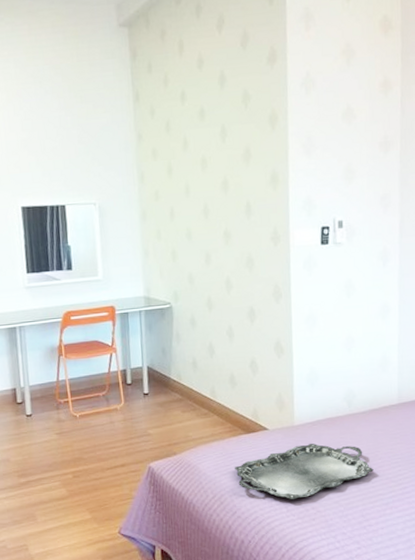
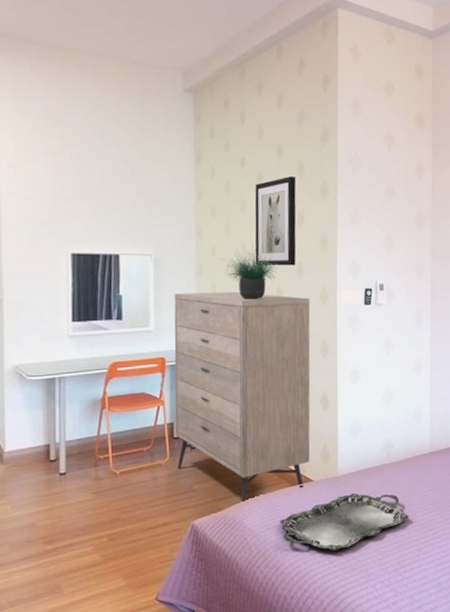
dresser: none [120,236,264,447] -> present [174,291,310,502]
potted plant: none [168,186,226,245] -> present [224,245,279,299]
wall art: none [197,107,244,208] -> present [255,175,296,266]

